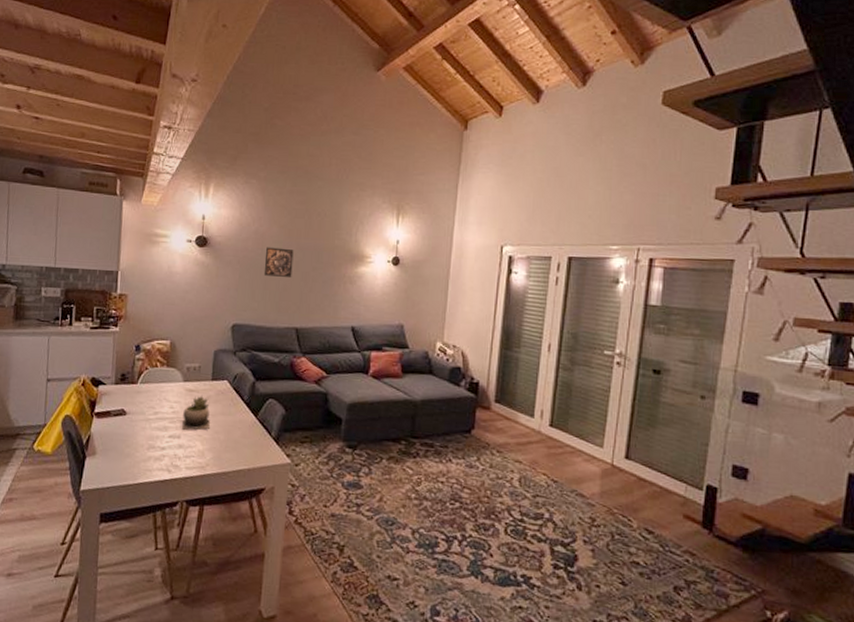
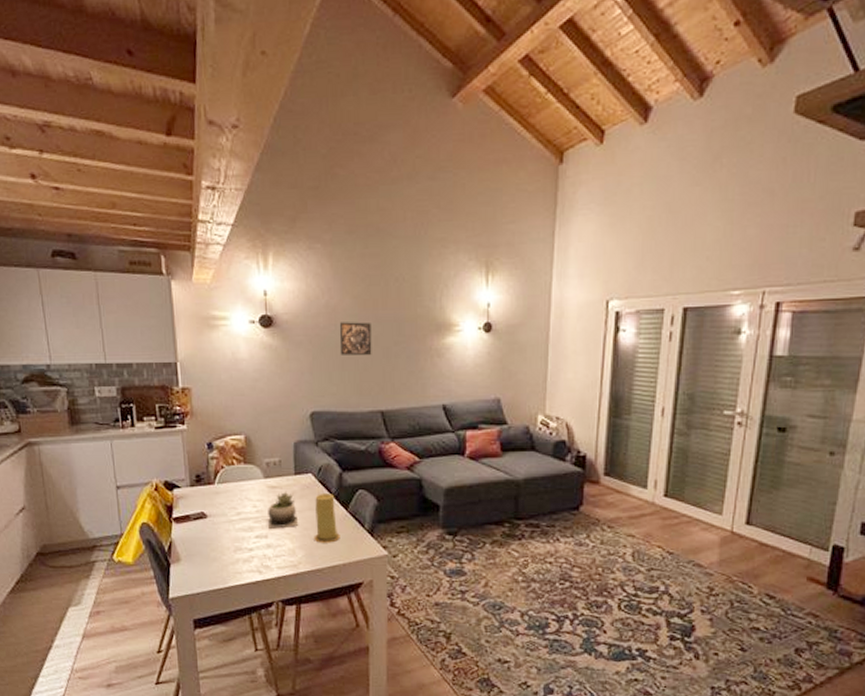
candle: none [223,400,248,448] -> present [314,494,340,543]

